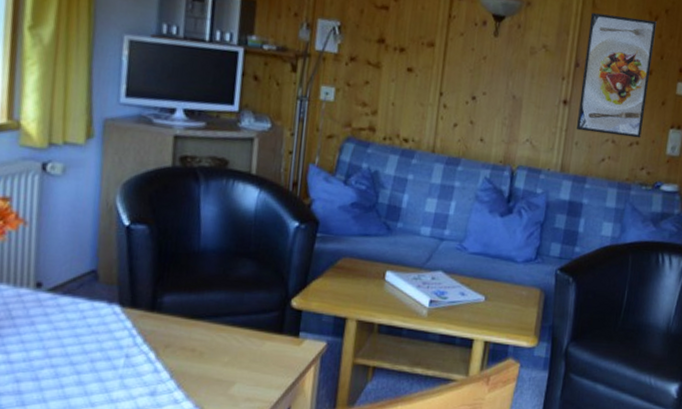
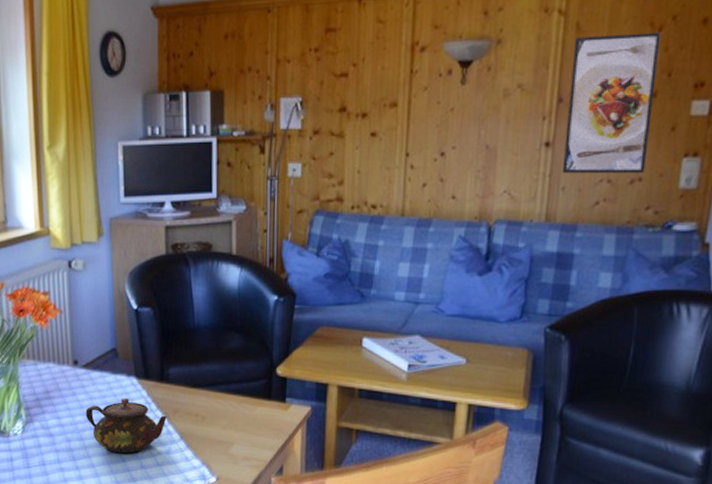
teapot: none [45,328,157,396] -> present [85,397,168,453]

